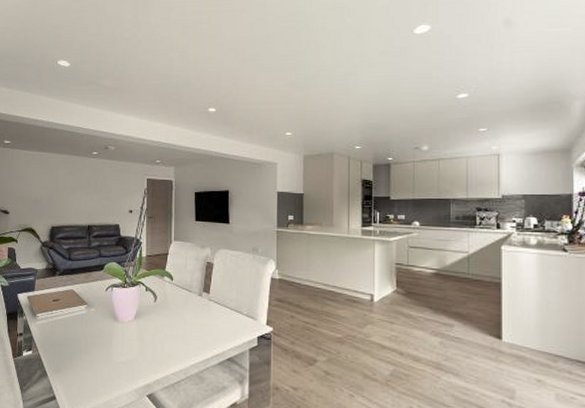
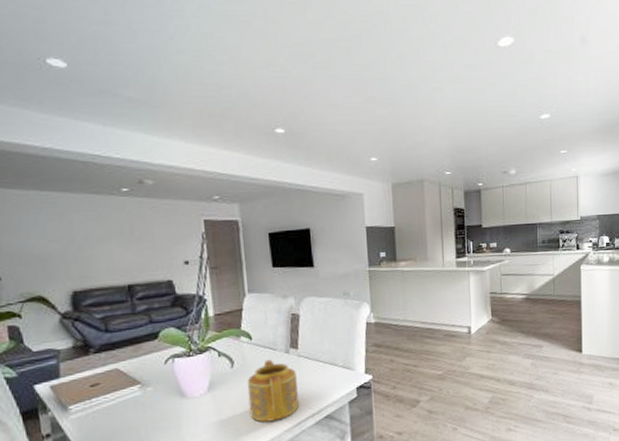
teapot: none [165,299,207,355] -> present [247,359,300,422]

